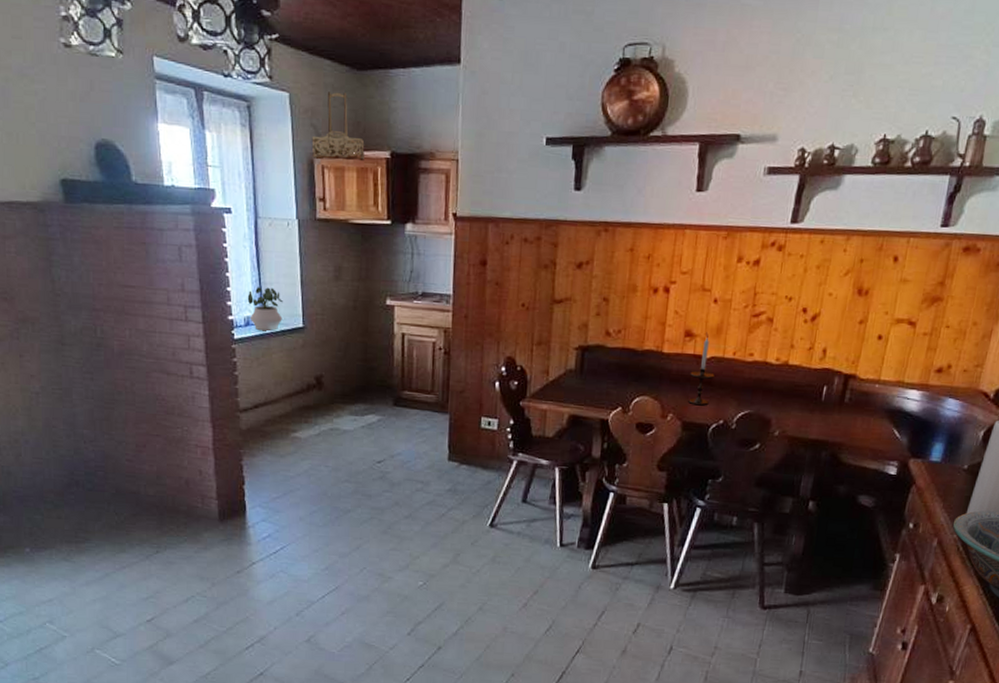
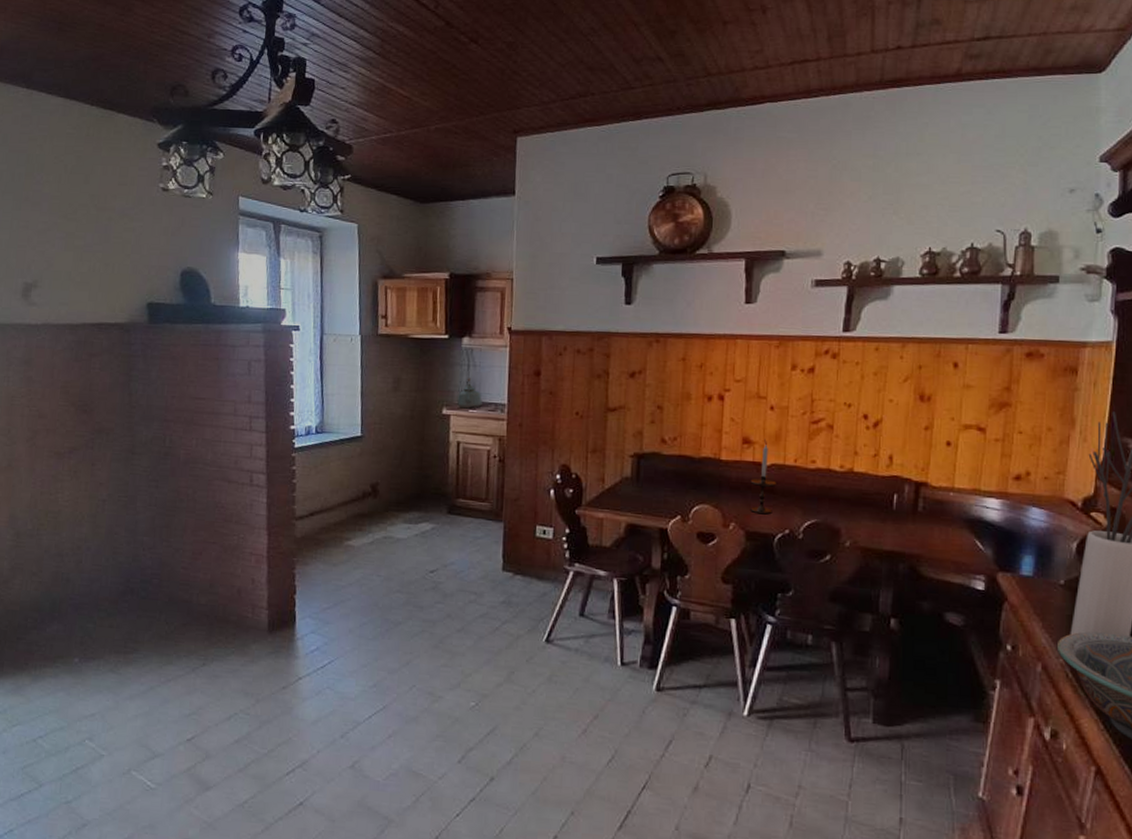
potted plant: present [247,287,283,332] -> none [309,398,343,441]
decorative basket: present [311,91,365,162] -> none [376,221,426,282]
kettle: none [401,267,427,300] -> present [457,378,482,409]

